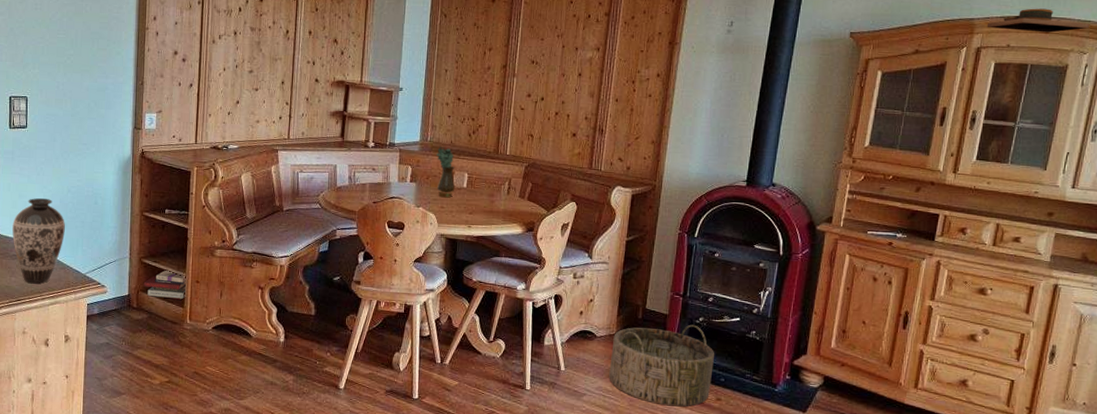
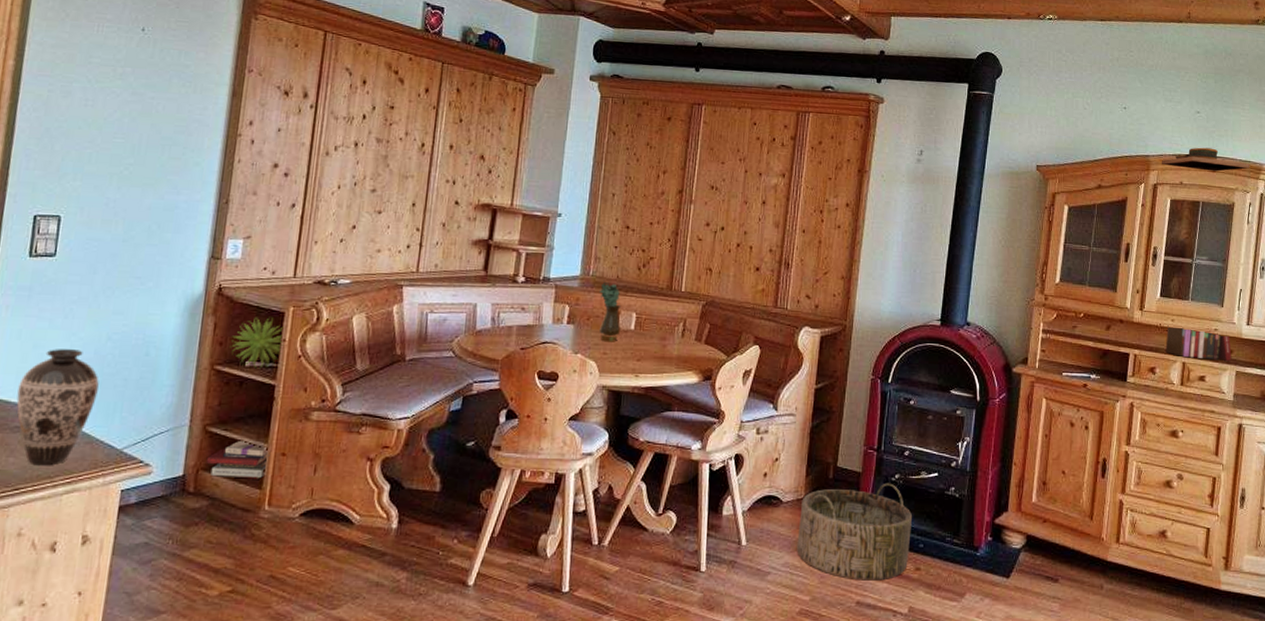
plant: none [154,175,191,216] -> present [232,317,284,369]
books: none [978,188,1052,223] -> present [1165,325,1232,361]

